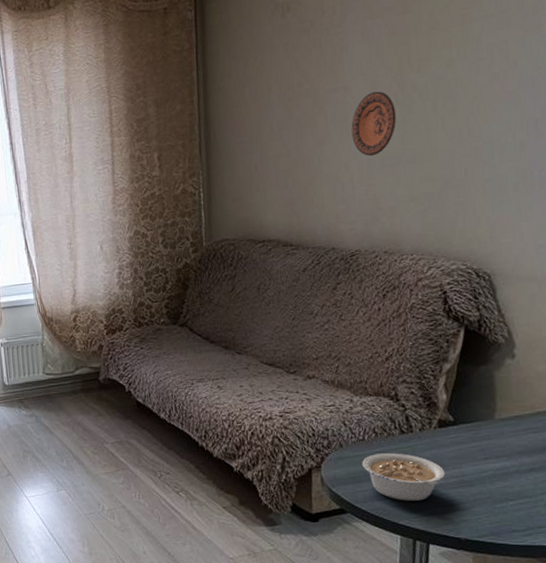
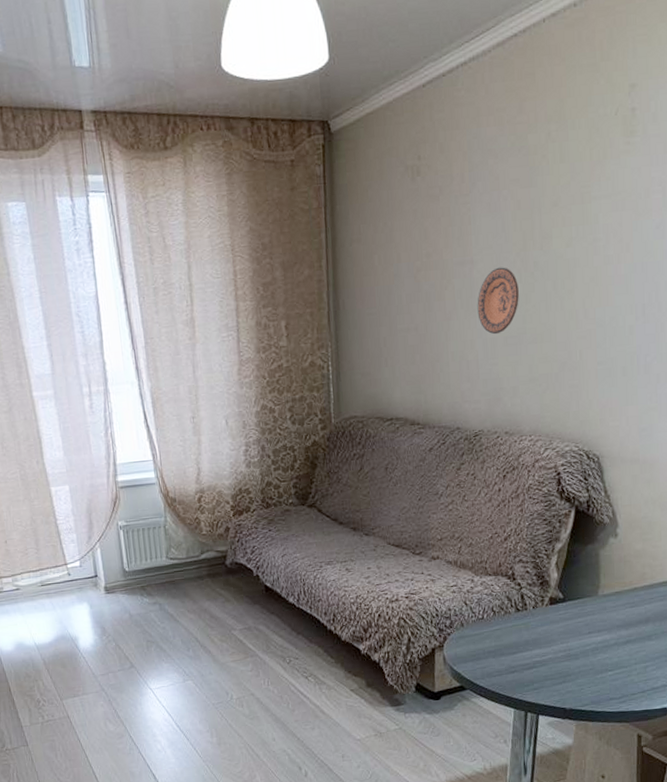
legume: present [362,453,446,501] -> none [481,630,555,676]

